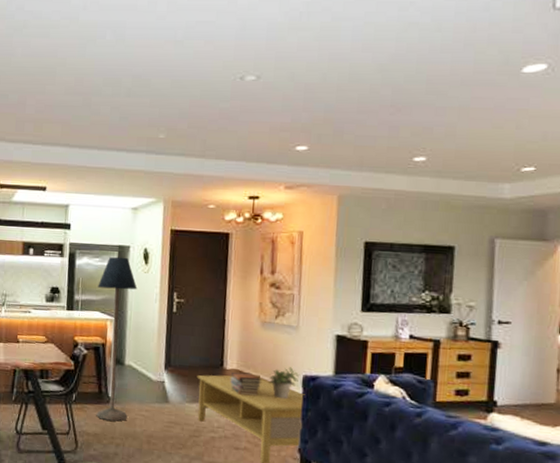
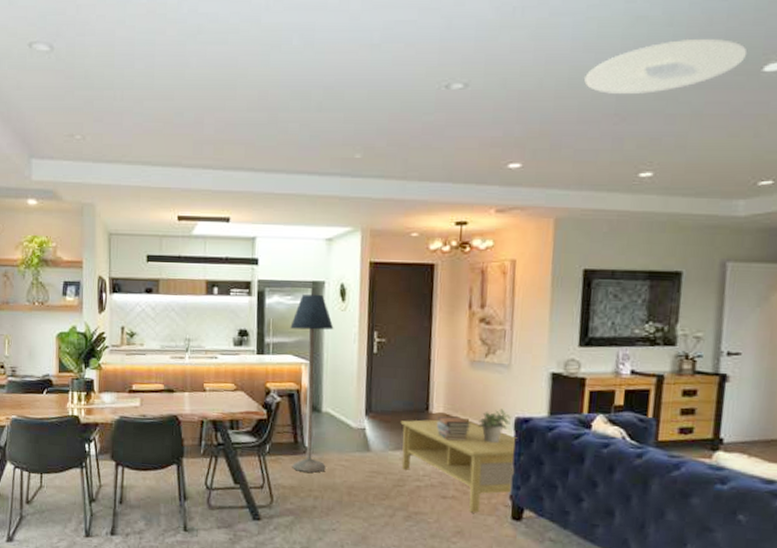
ceiling light: none [363,42,508,89] -> present [584,38,748,95]

